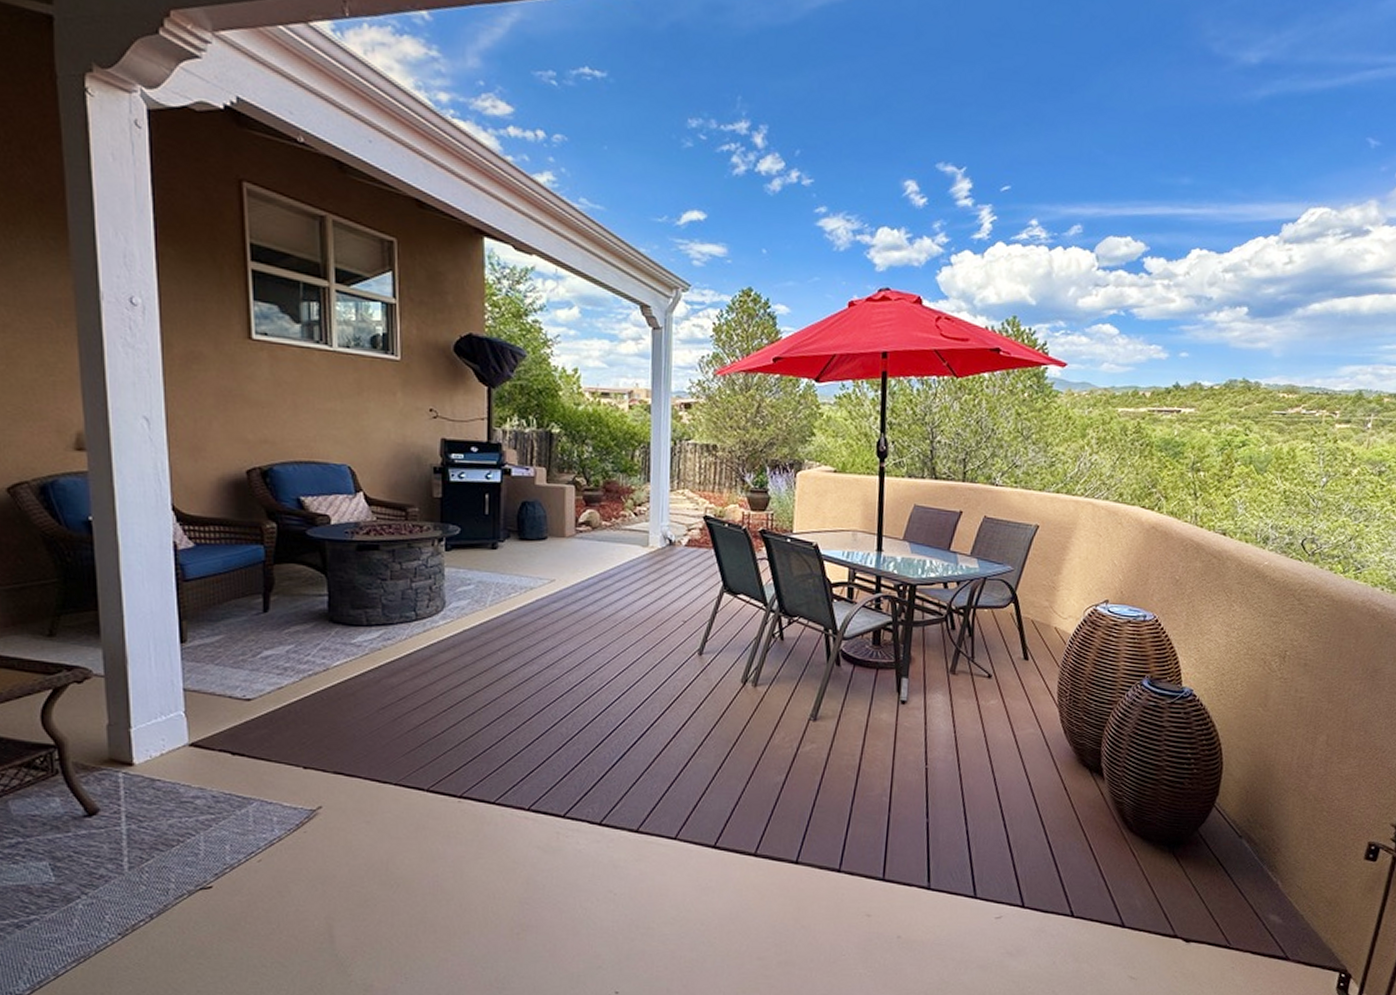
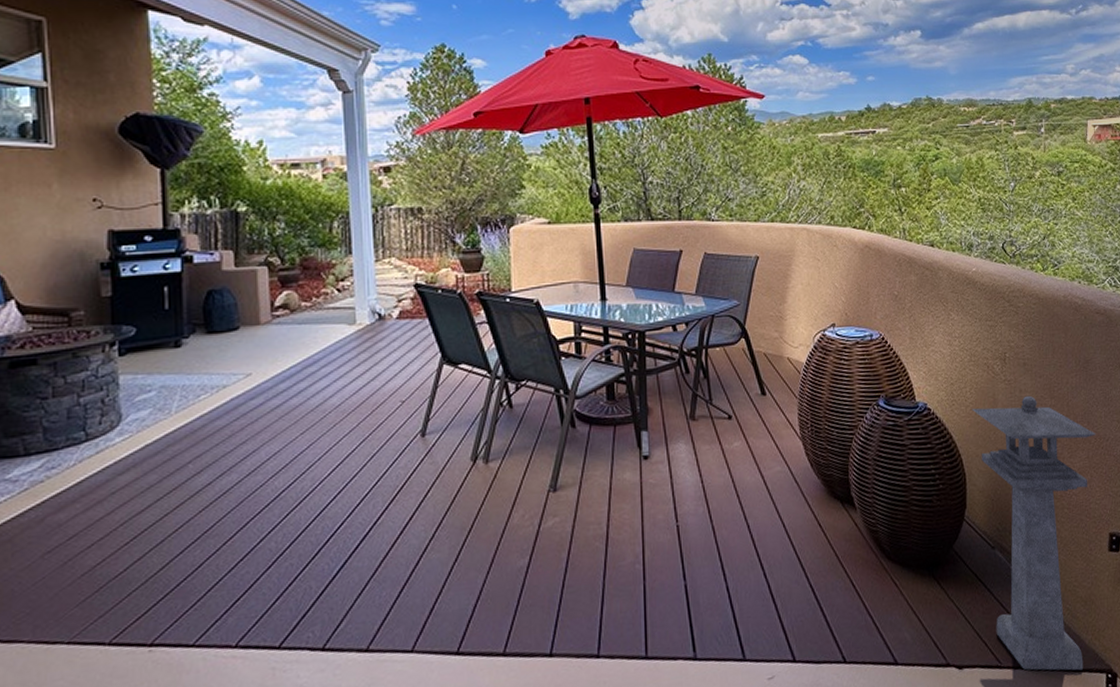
lantern: none [1230,696,1372,965] -> present [972,395,1096,671]

